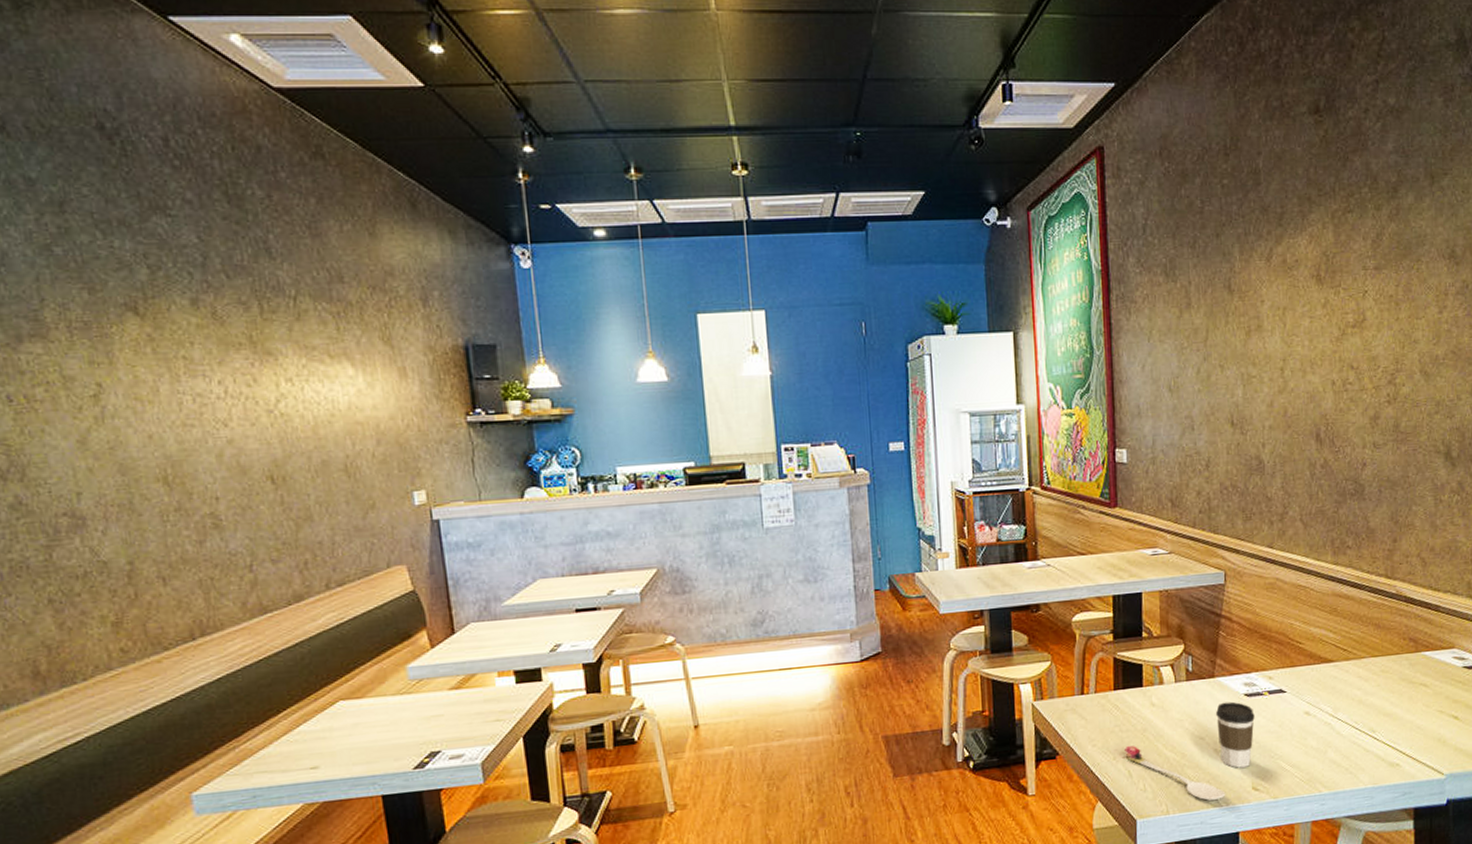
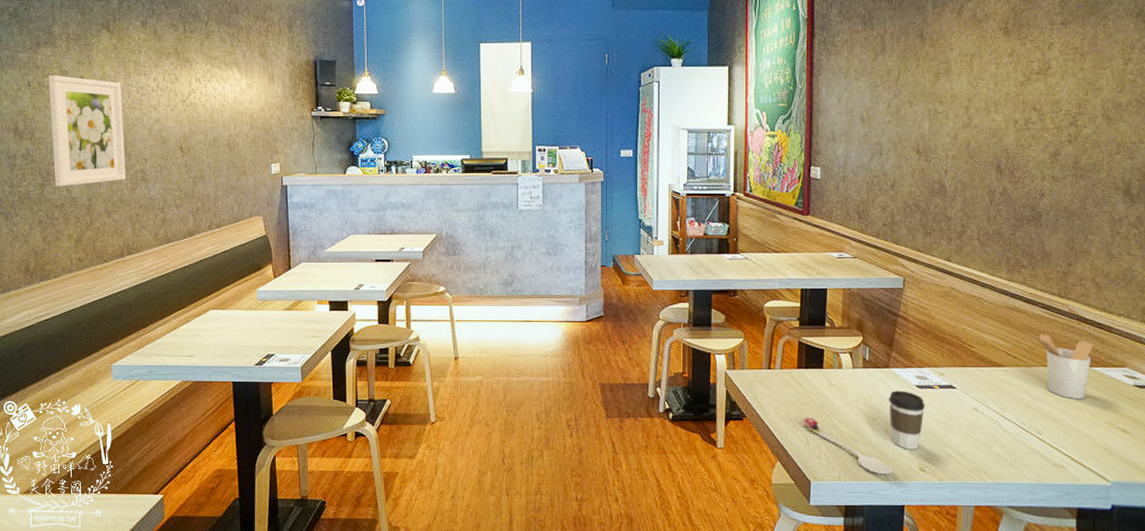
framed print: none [41,383,188,548] -> present [48,75,126,187]
utensil holder: none [1362,620,1422,690] -> present [1033,334,1094,399]

